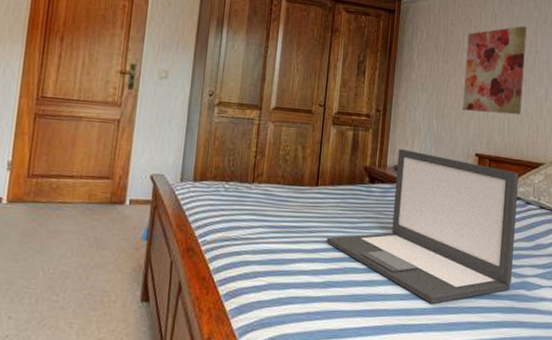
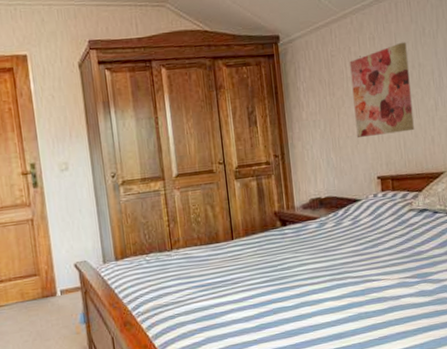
laptop: present [326,149,519,305] -> none [251,185,432,325]

